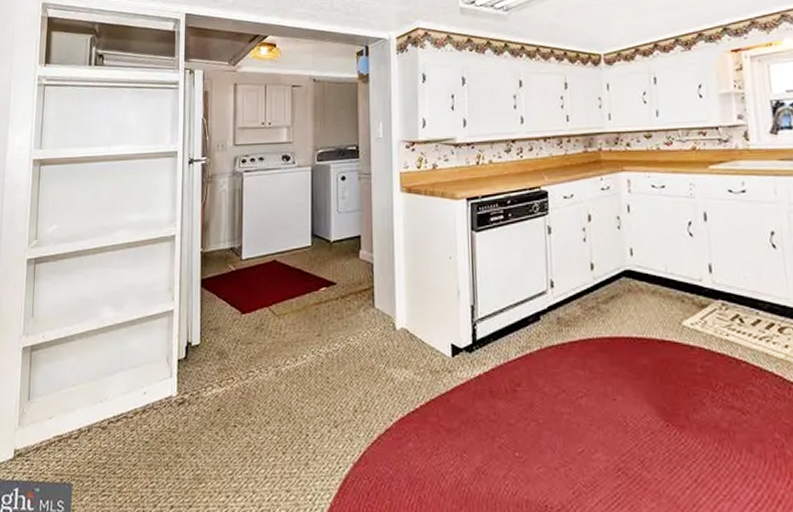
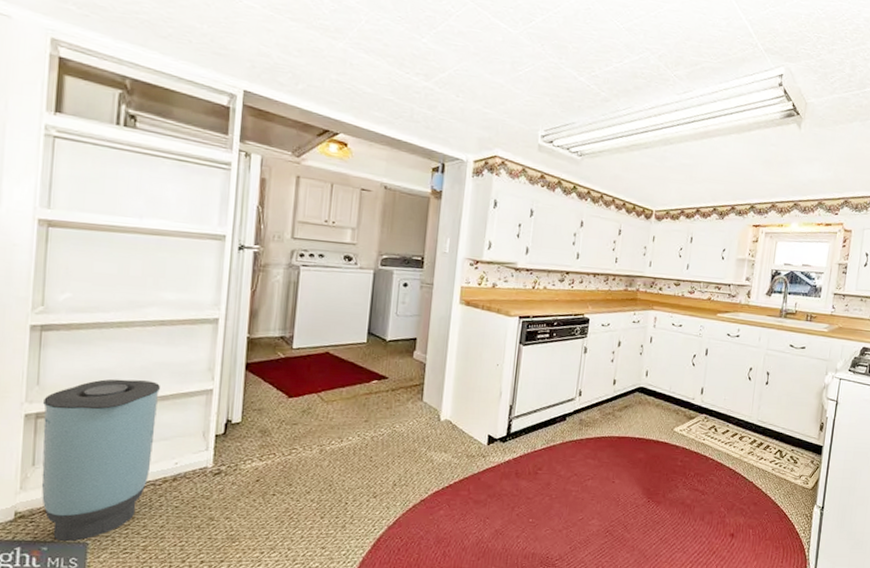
trash can: none [35,306,130,482] -> present [41,379,161,542]

